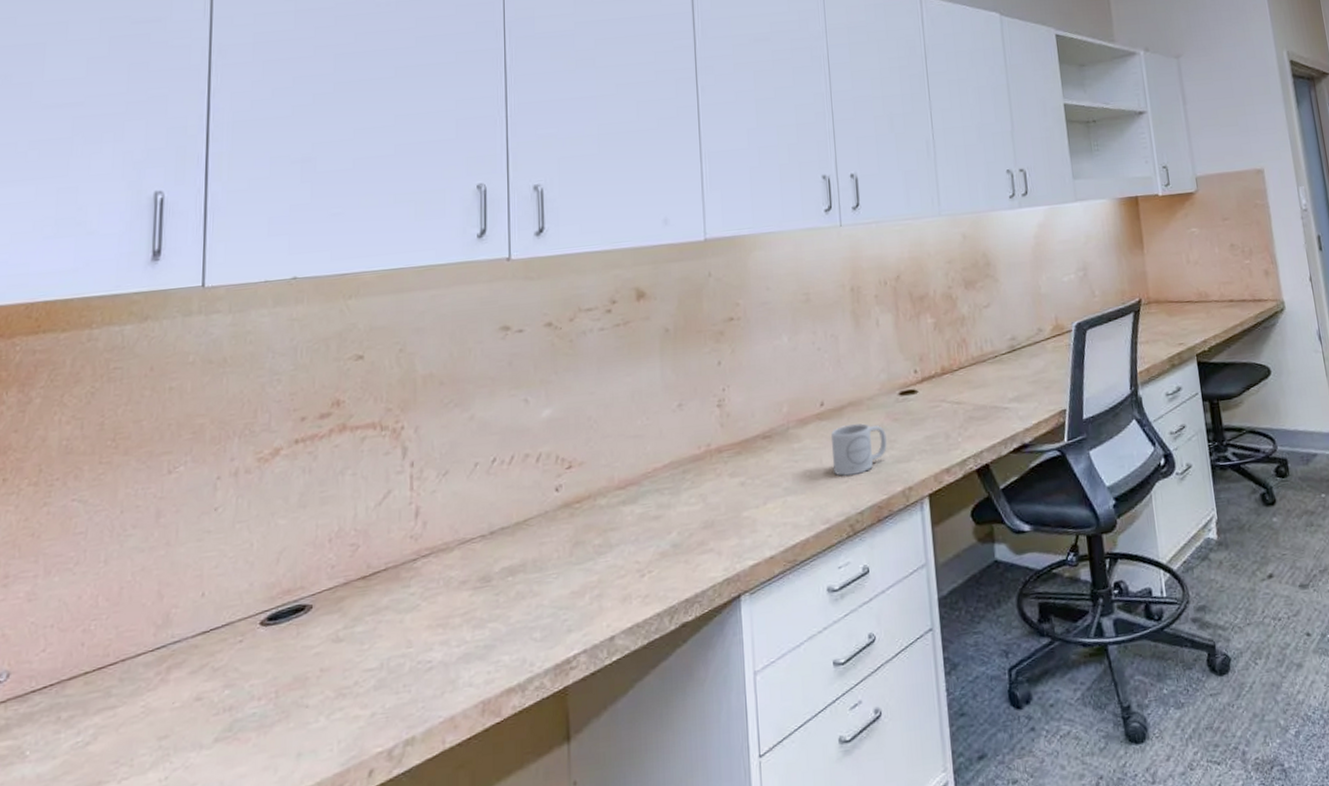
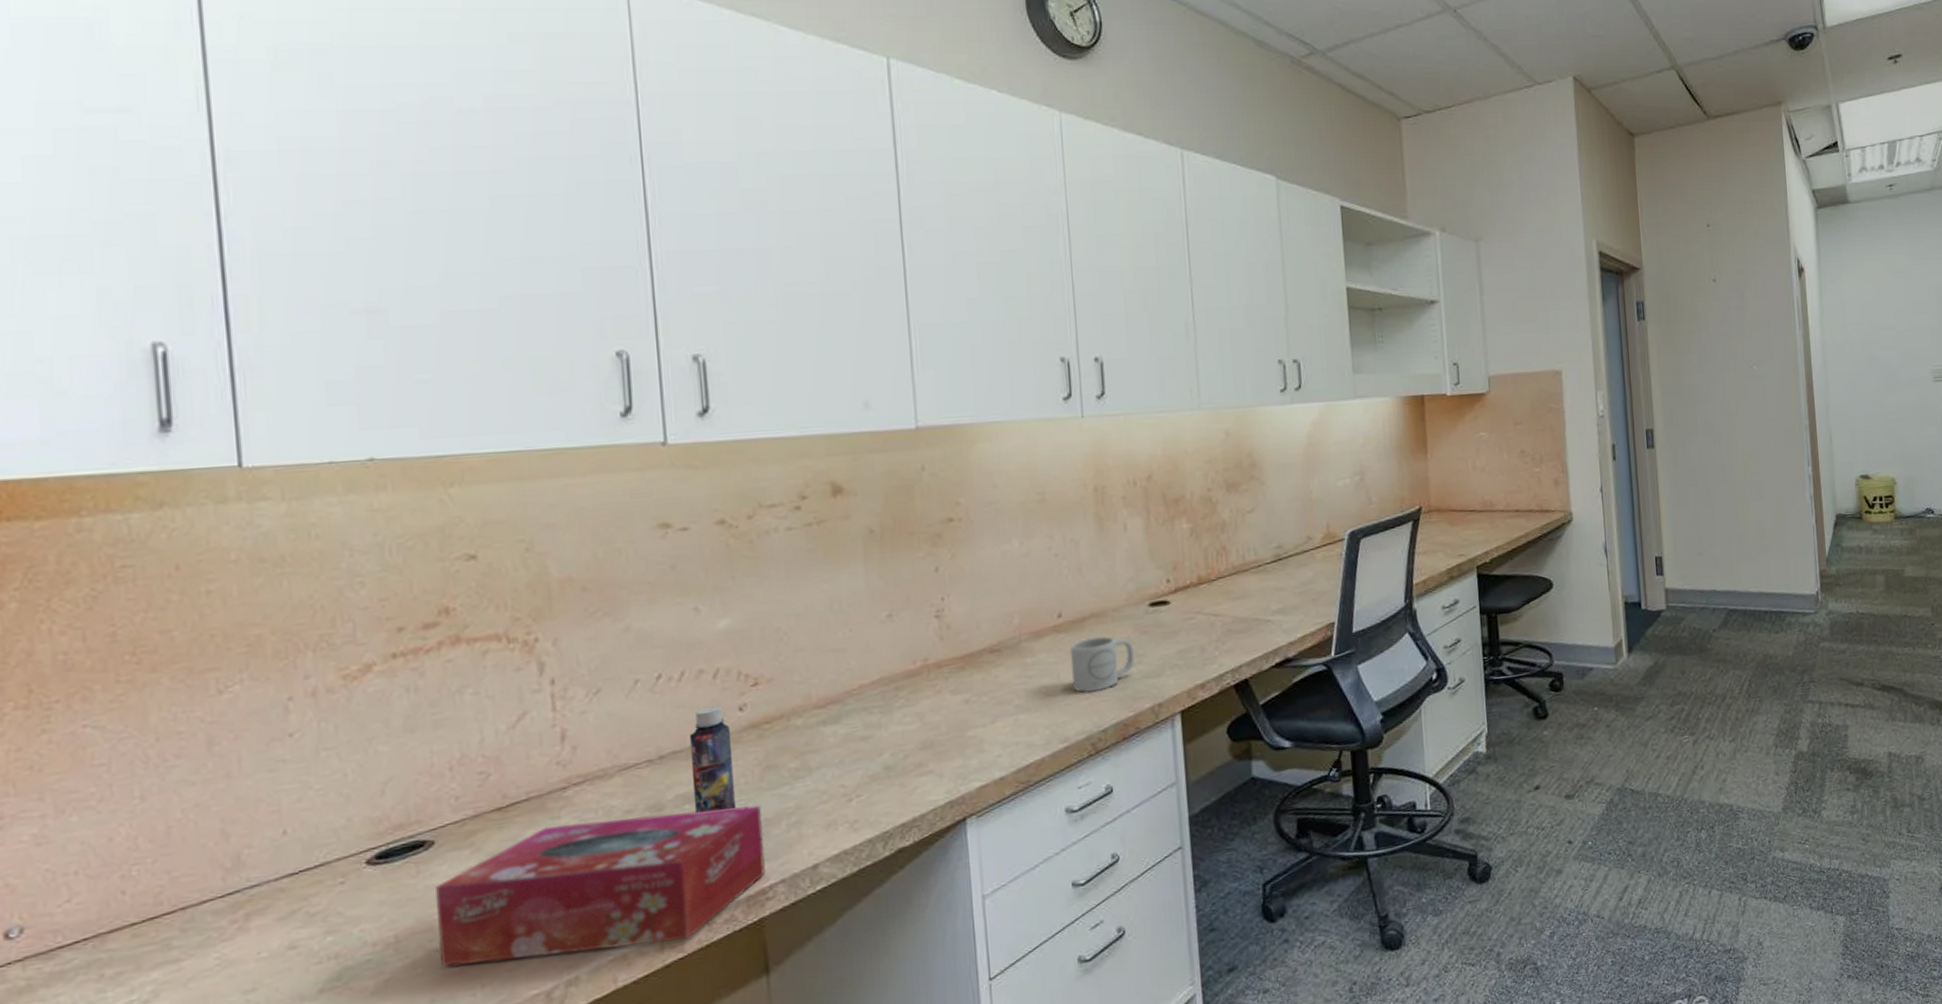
tissue box: none [307,578,571,723] -> present [436,805,766,968]
bottle: none [515,486,550,585] -> present [689,705,737,813]

